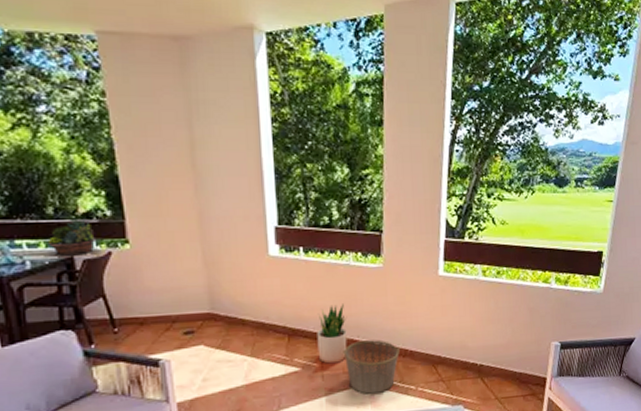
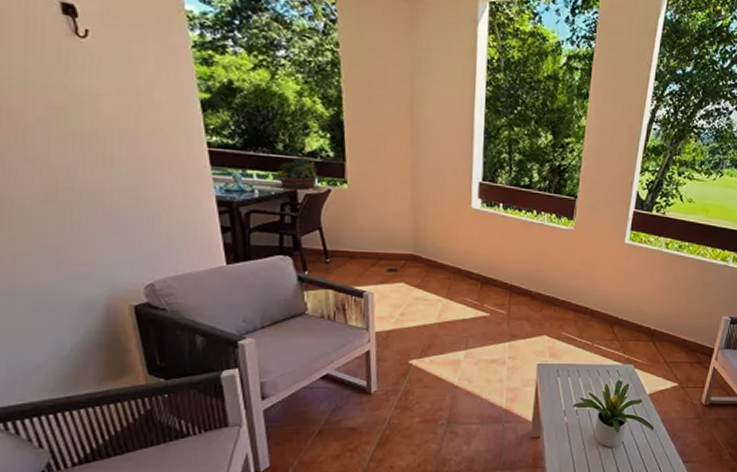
planter: present [317,304,347,364] -> none [506,259,535,313]
basket: present [343,340,401,394] -> none [529,295,582,344]

